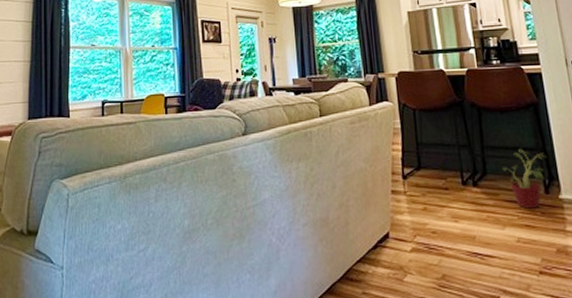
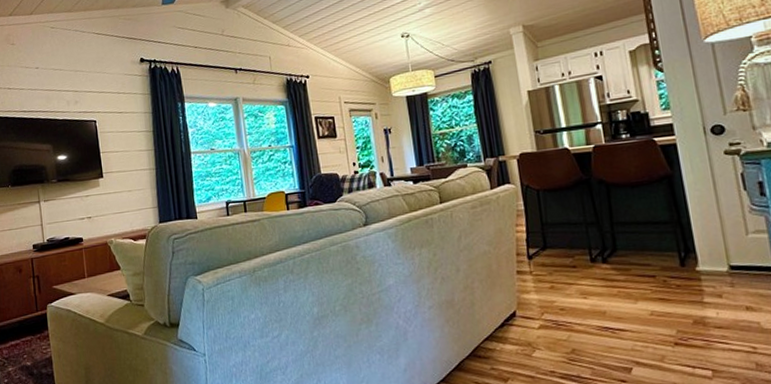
potted plant: present [501,149,547,209] -> none [632,223,683,283]

